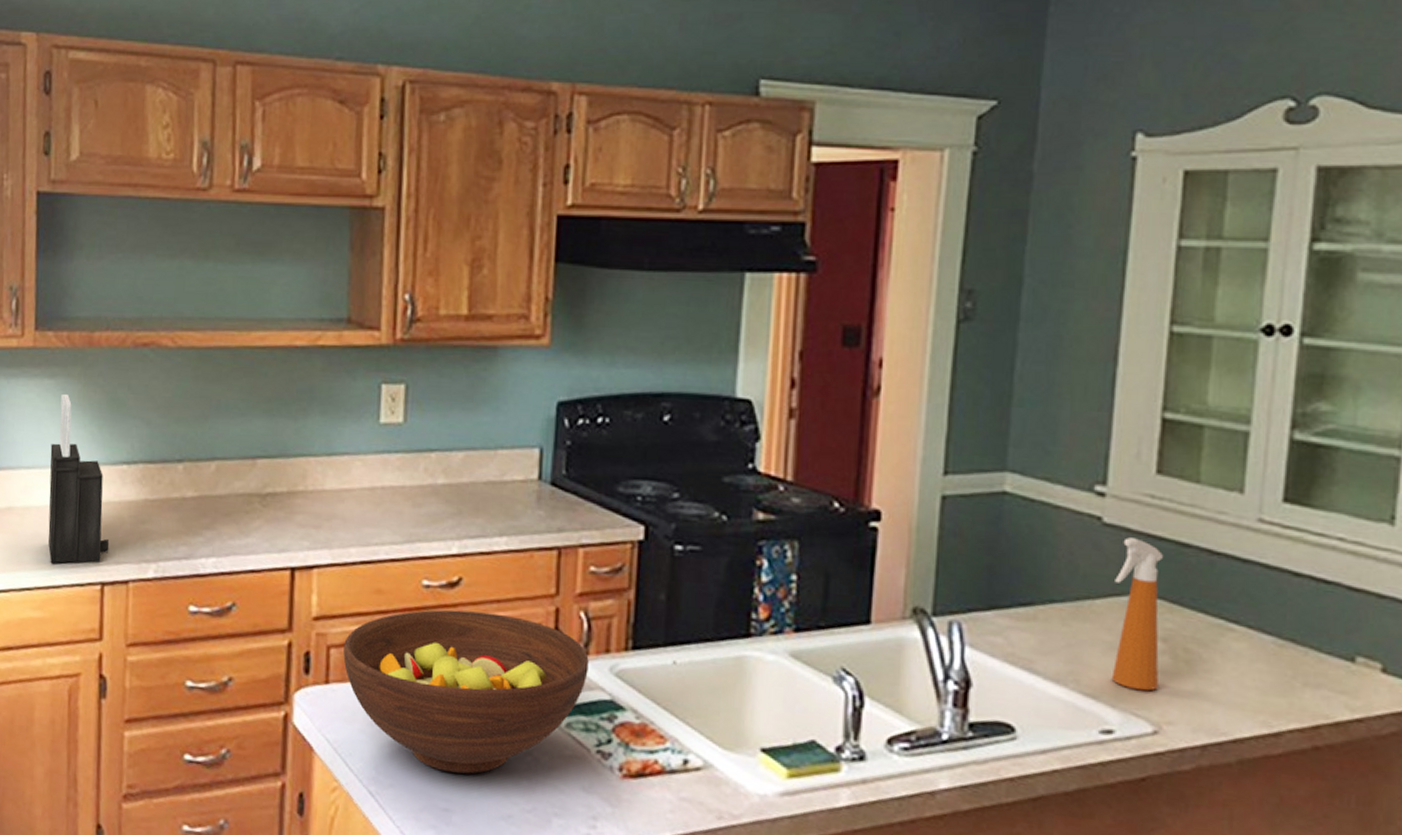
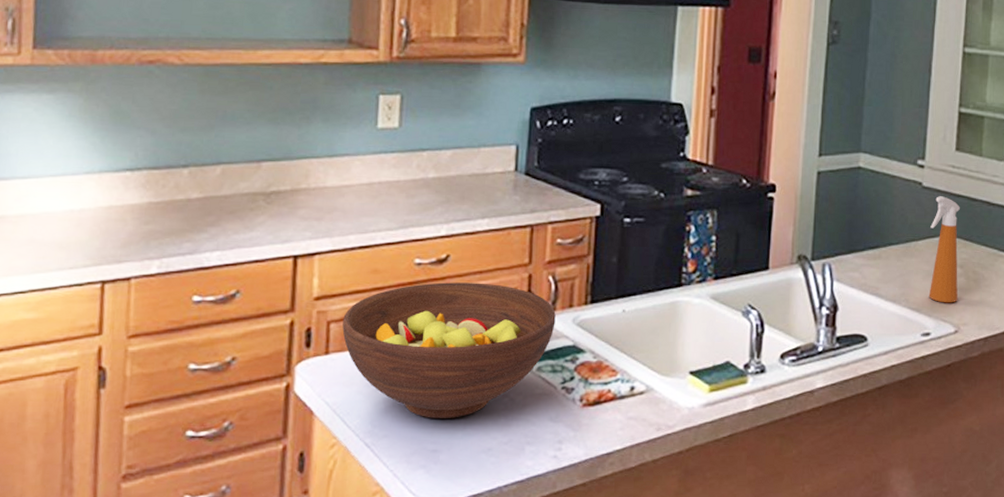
knife block: present [48,393,110,564] -> none [44,107,111,267]

